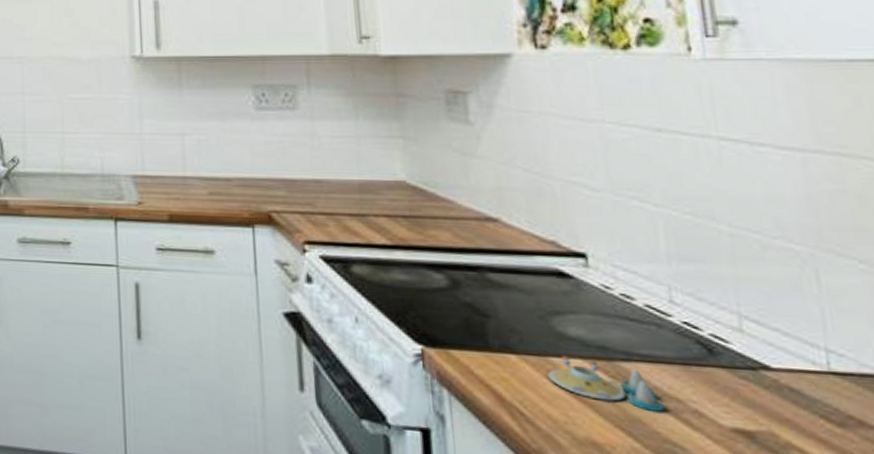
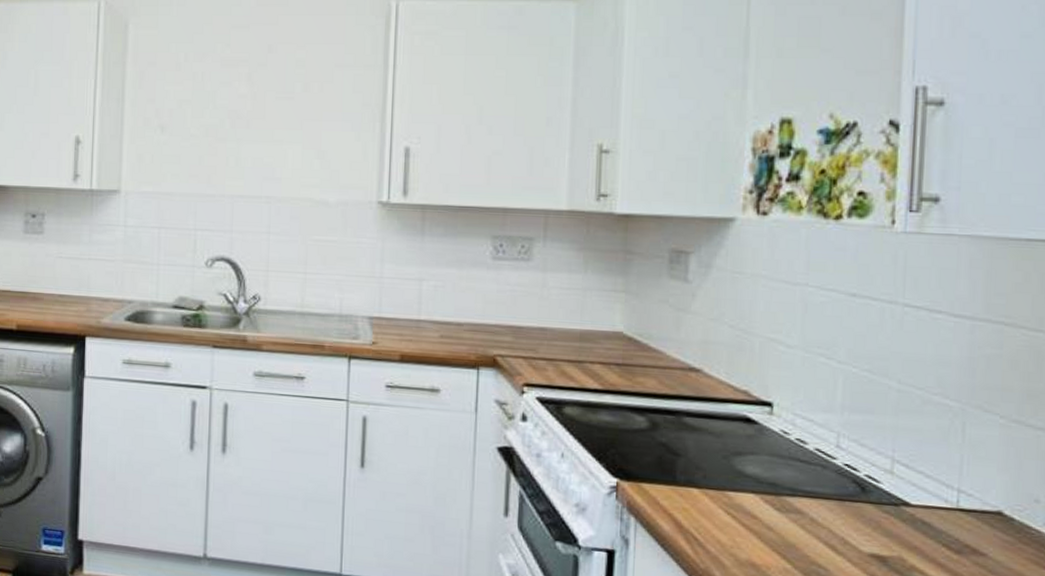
salt and pepper shaker set: present [548,355,664,412] -> none [723,489,816,539]

